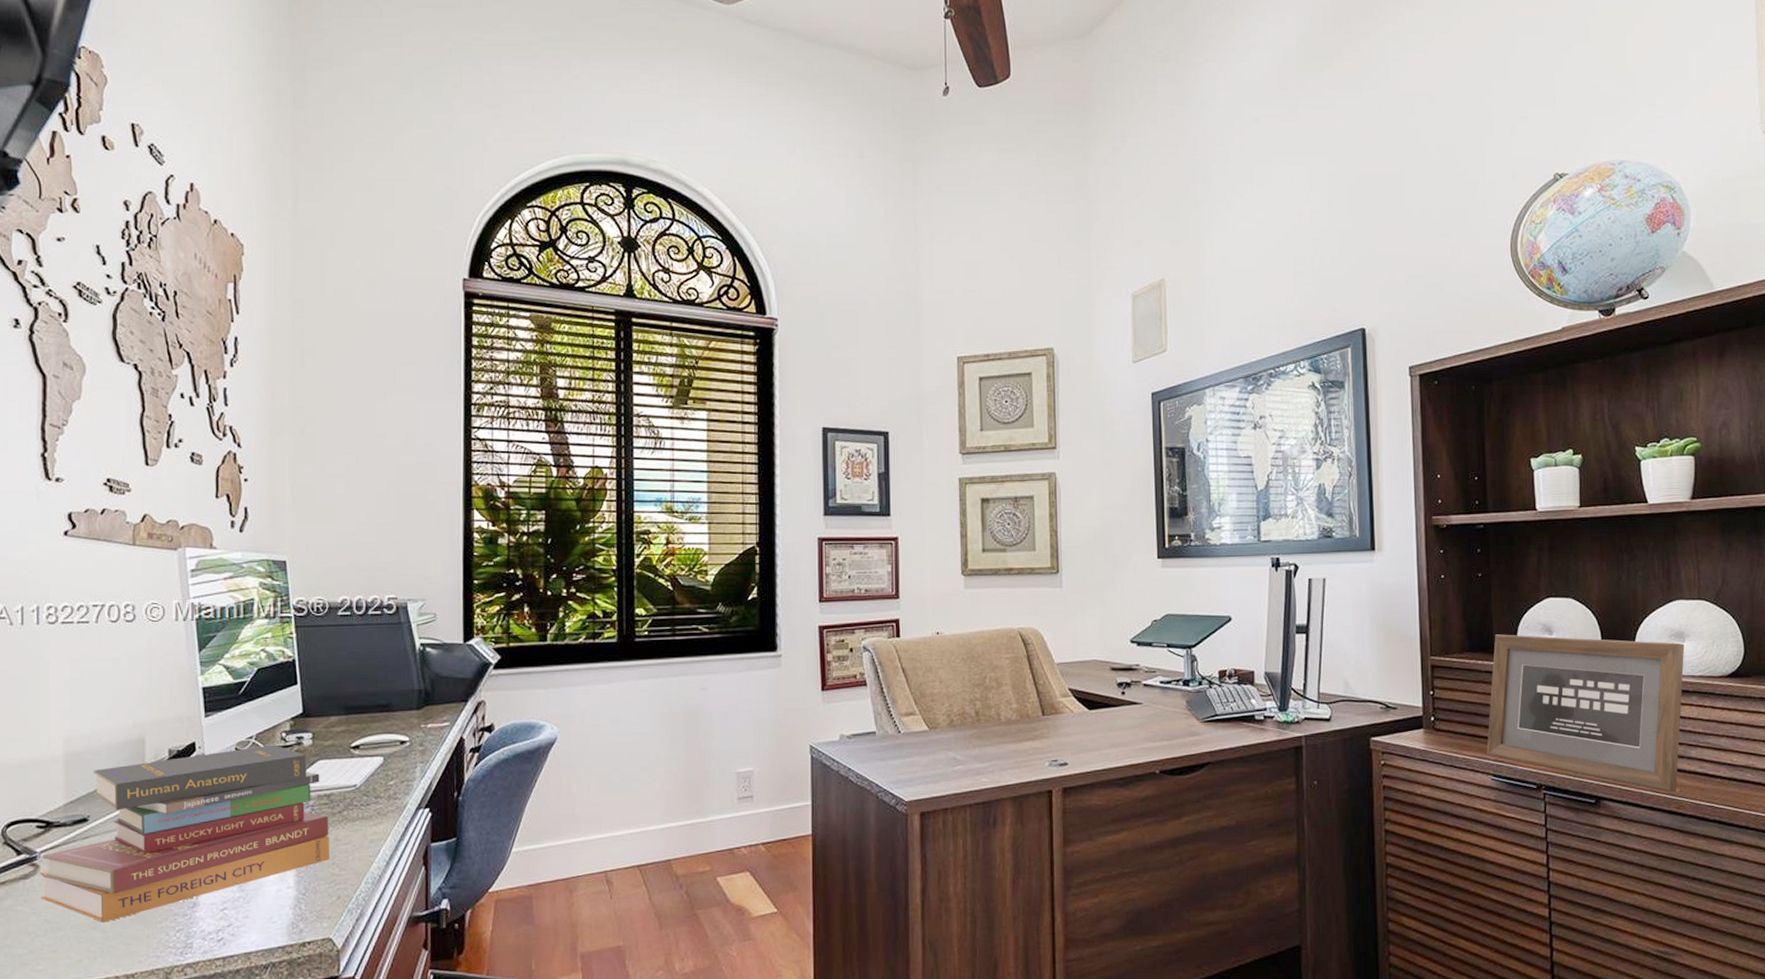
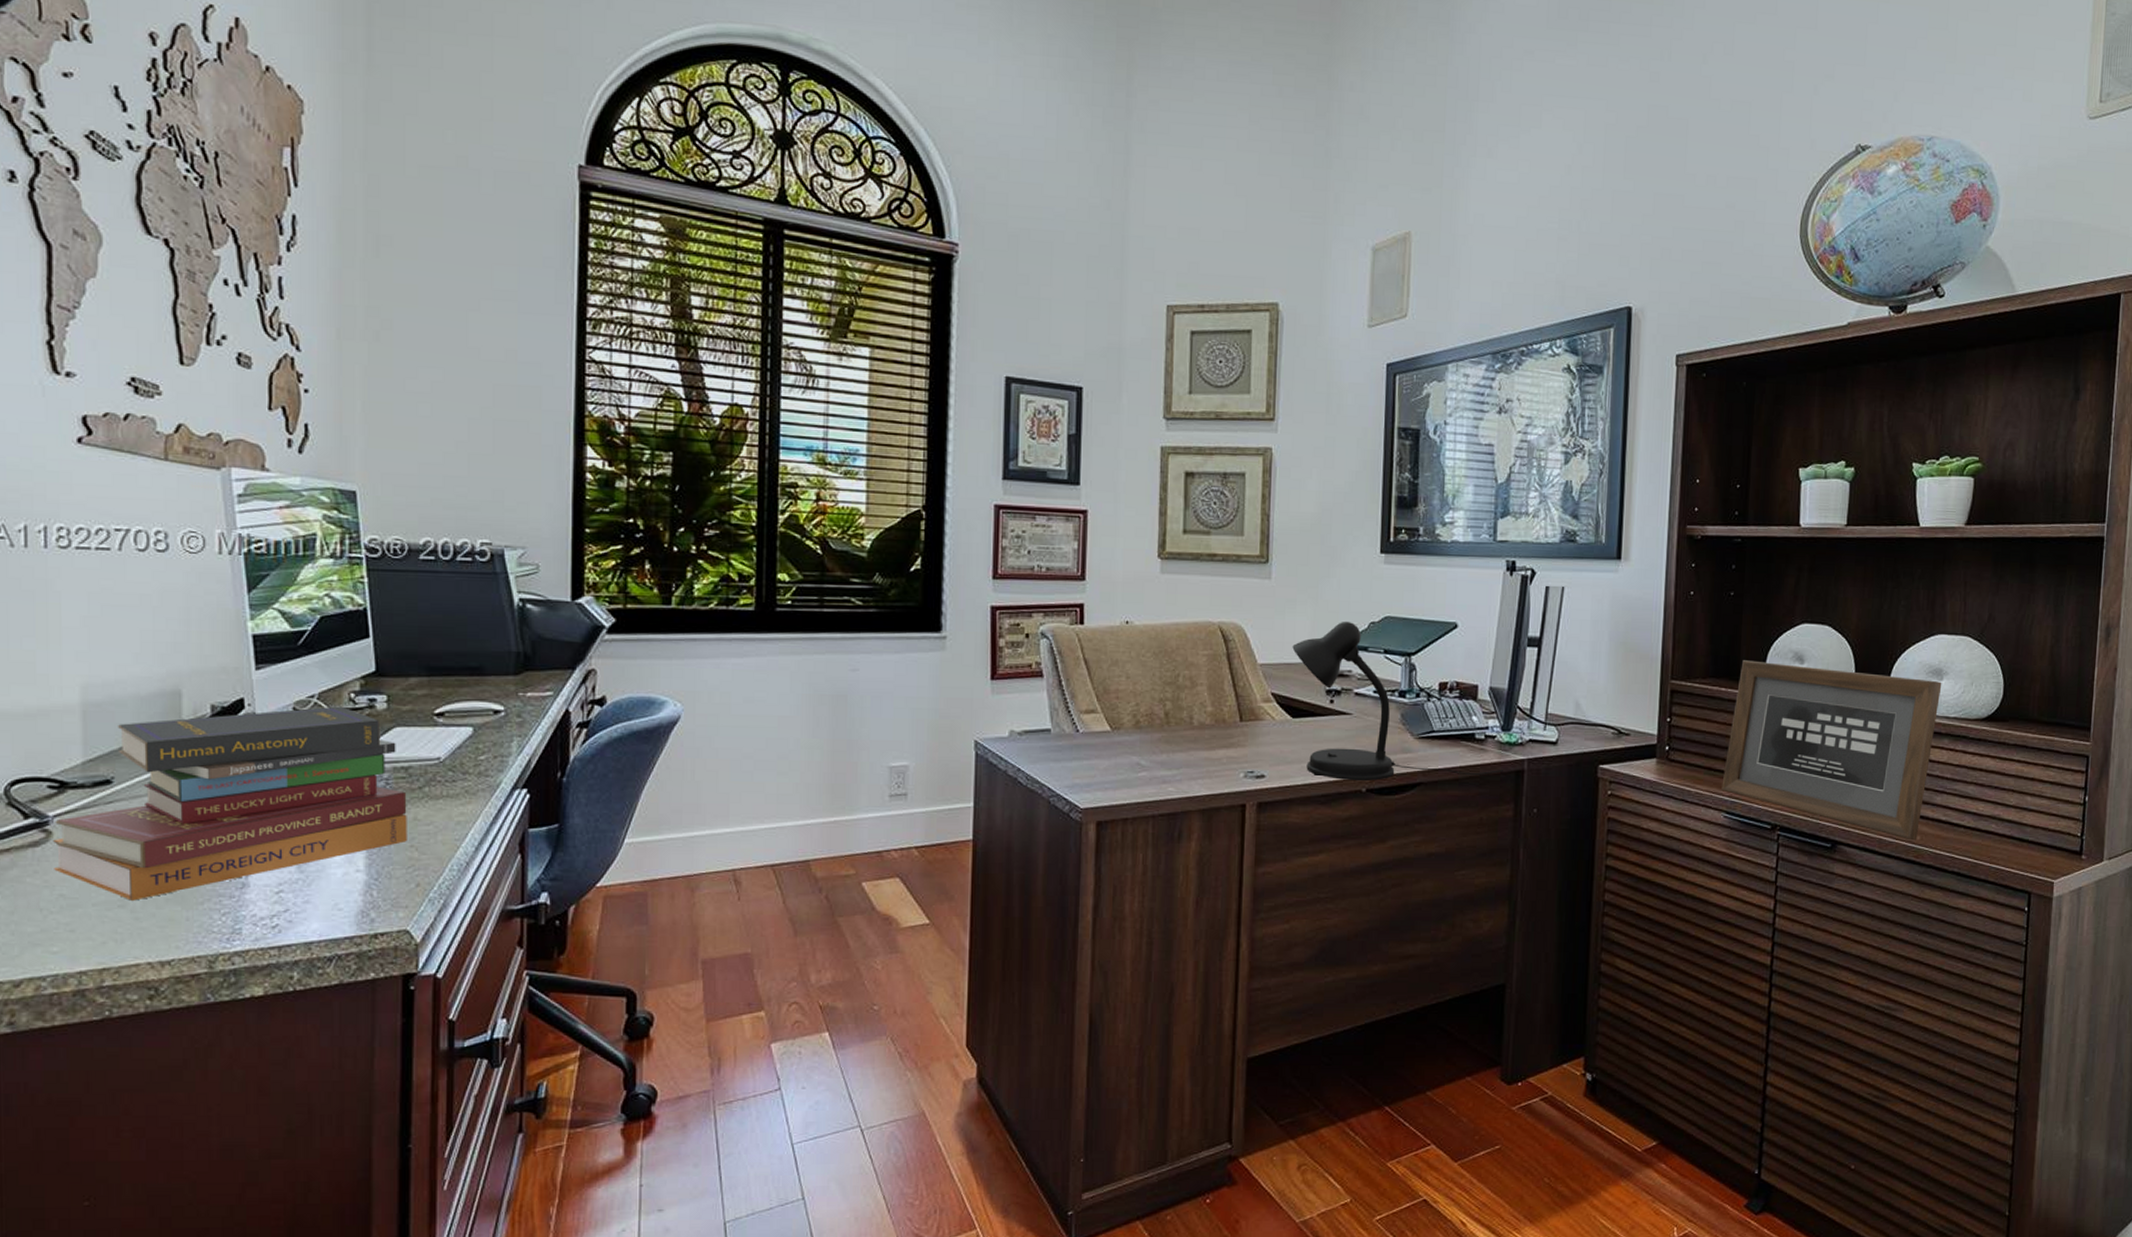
desk lamp: none [1085,620,1283,764] -> present [1292,621,1503,782]

